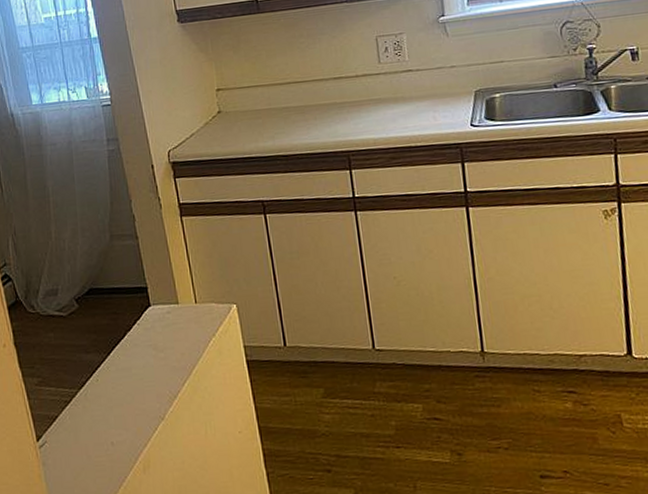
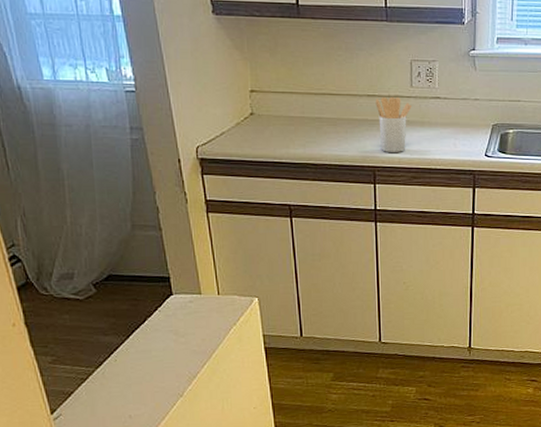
utensil holder: none [342,76,382,135] -> present [375,97,412,152]

